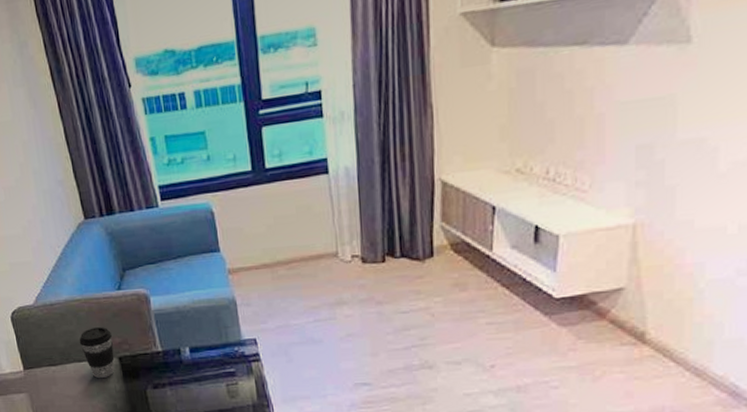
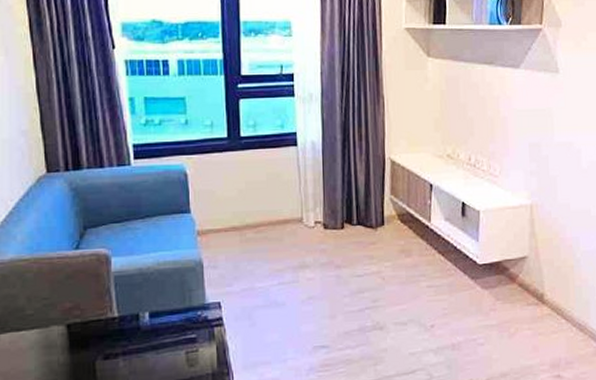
coffee cup: present [79,327,115,379] -> none [21,290,62,350]

